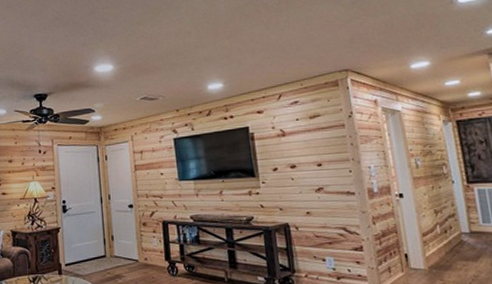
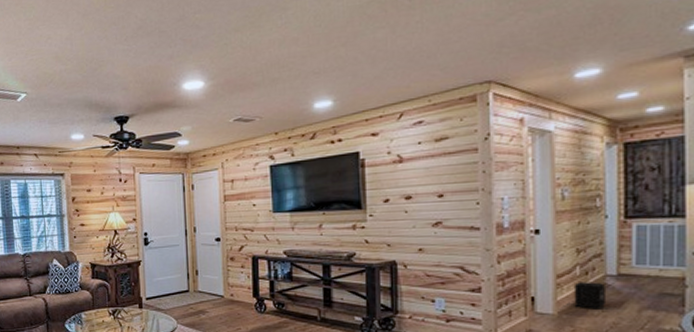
air purifier: none [437,239,465,264] -> present [573,282,605,310]

